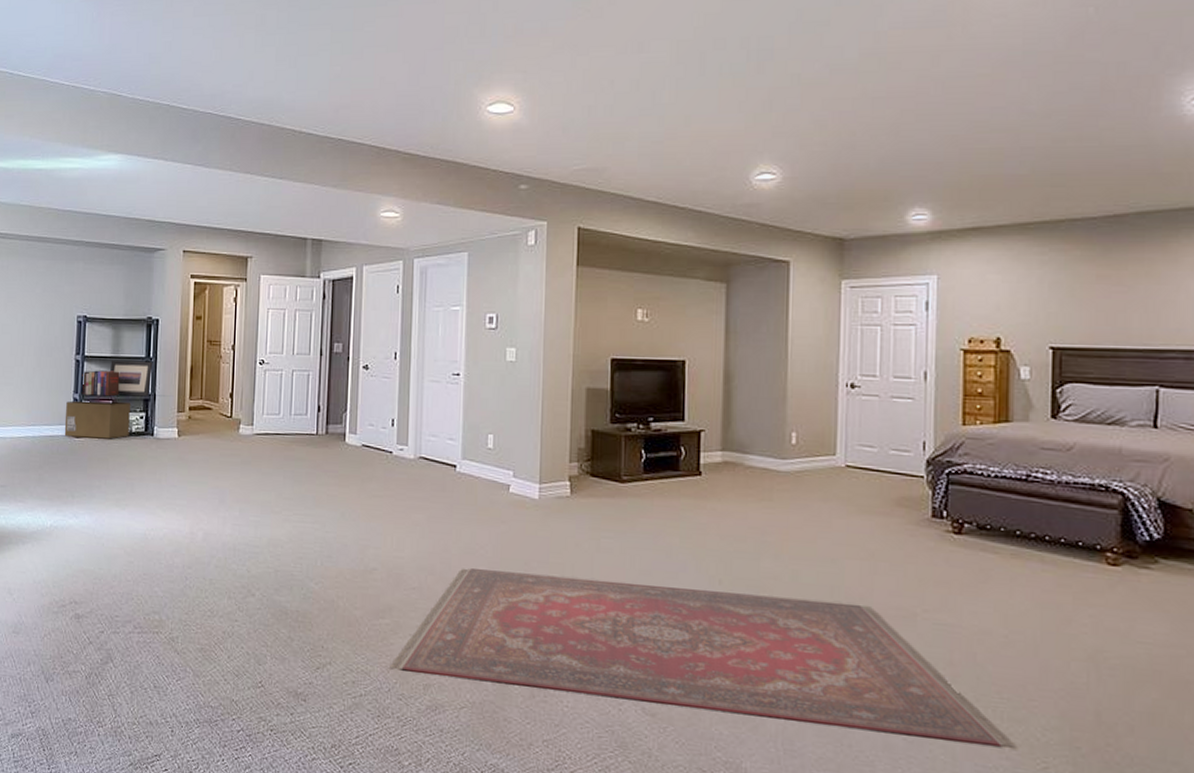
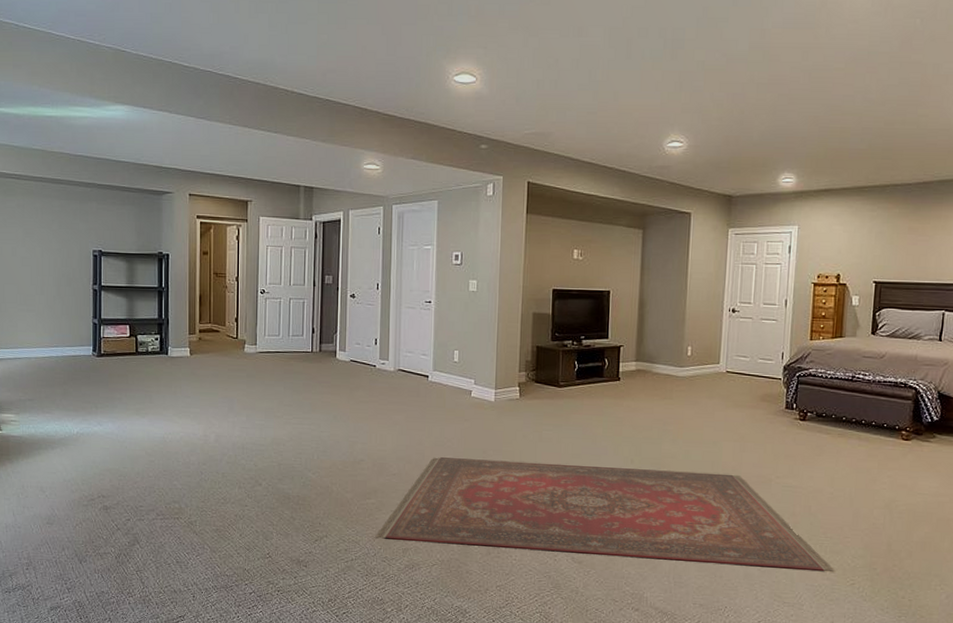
box: present [64,400,130,439] -> none [85,324,146,358]
books: present [81,370,120,397] -> none [100,298,135,321]
picture frame: present [110,360,153,397] -> none [126,289,165,322]

